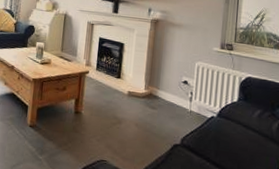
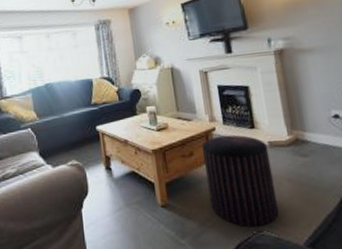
pouf: none [70,78,127,157] -> present [201,134,279,227]

